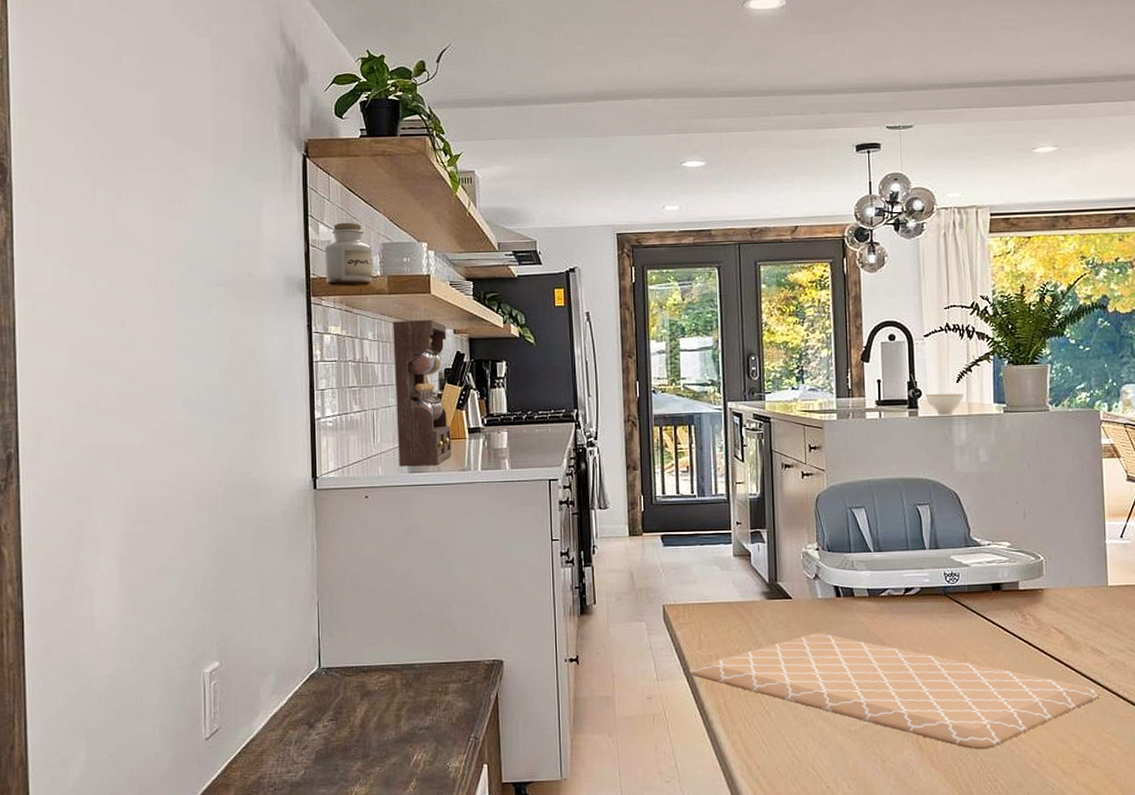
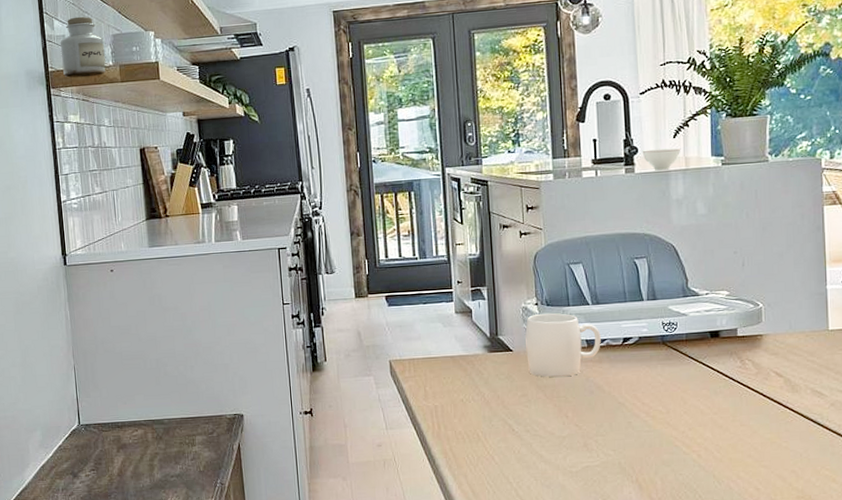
spice rack: present [393,320,452,467] -> none [126,104,187,242]
placemat: present [689,633,1101,750] -> none [416,382,820,487]
mug: none [804,559,883,629] -> present [524,313,601,378]

